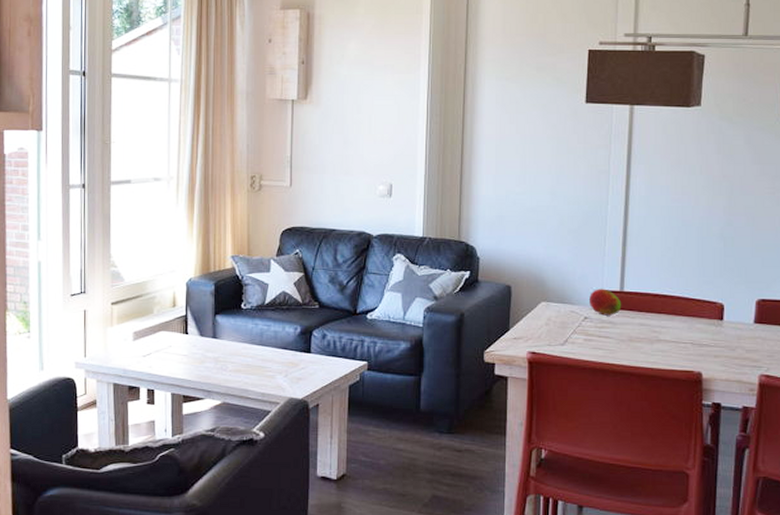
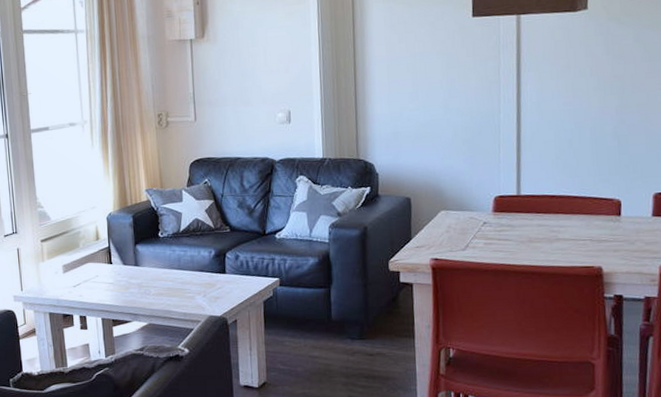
fruit: present [590,289,622,316] -> none [487,194,520,220]

